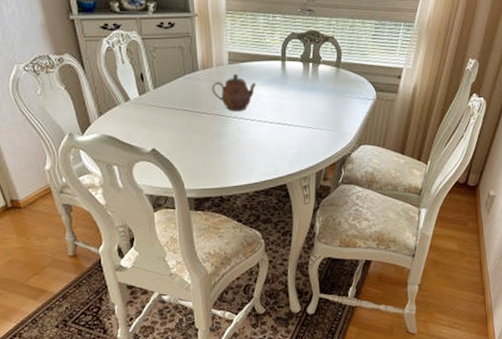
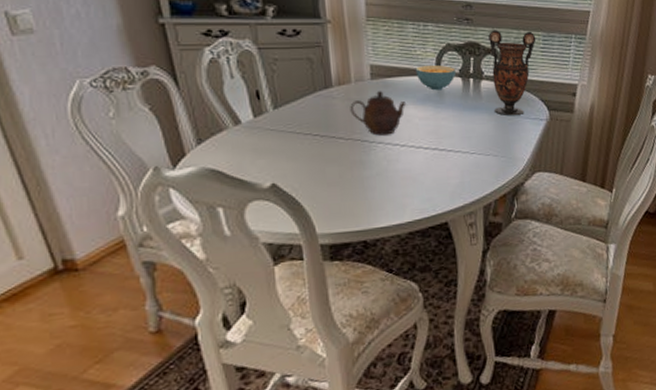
cereal bowl: none [264,51,299,74] -> present [415,64,457,91]
vase: none [327,19,369,96] -> present [488,30,536,116]

